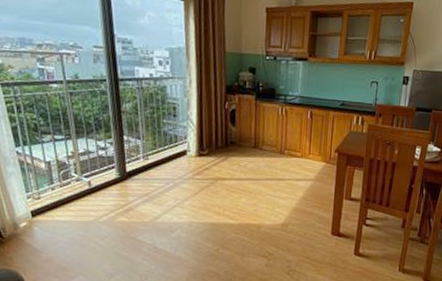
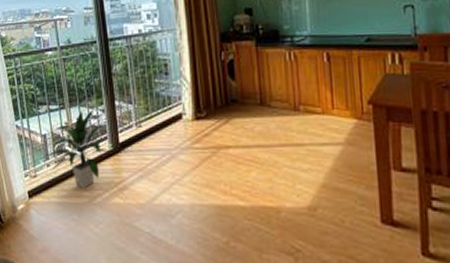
indoor plant: none [50,140,116,209] -> present [46,108,109,189]

